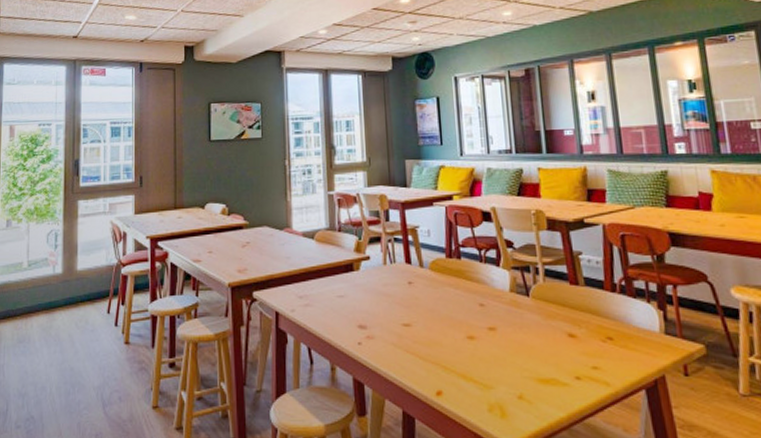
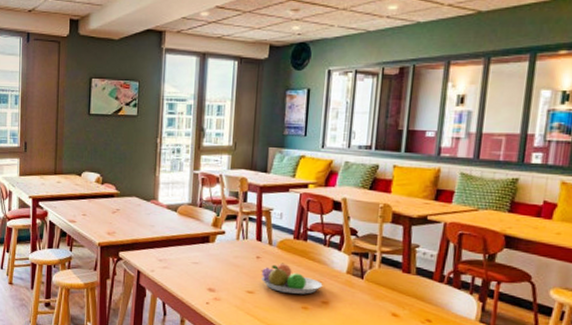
fruit bowl: none [415,286,487,322] -> present [261,262,323,294]

